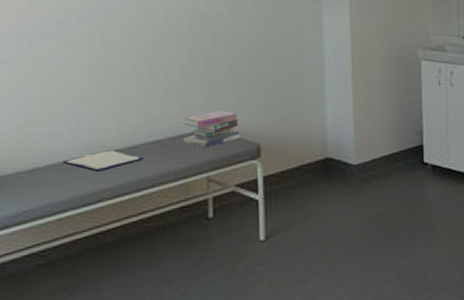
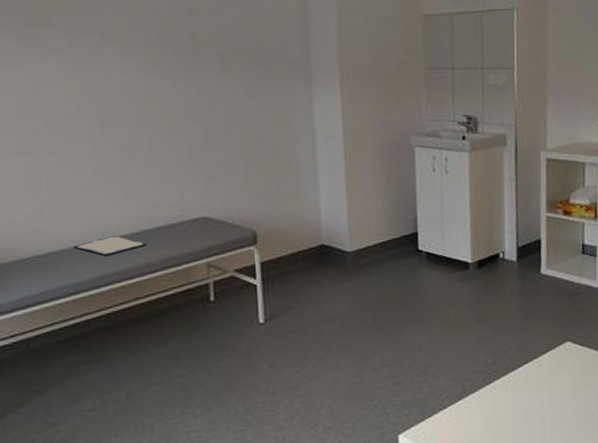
books: present [184,110,240,148] -> none [183,198,237,234]

